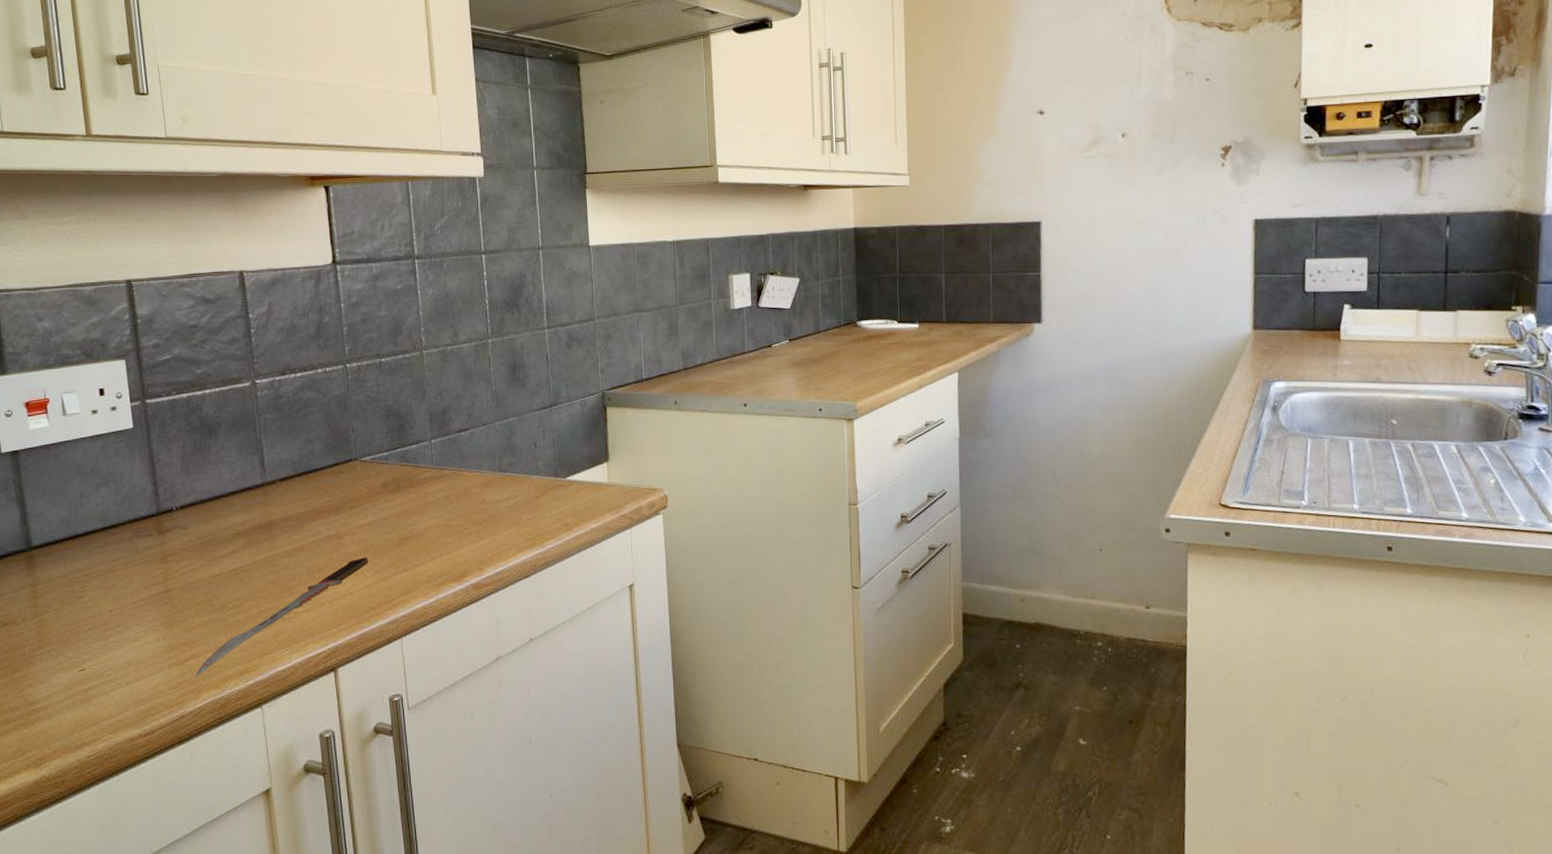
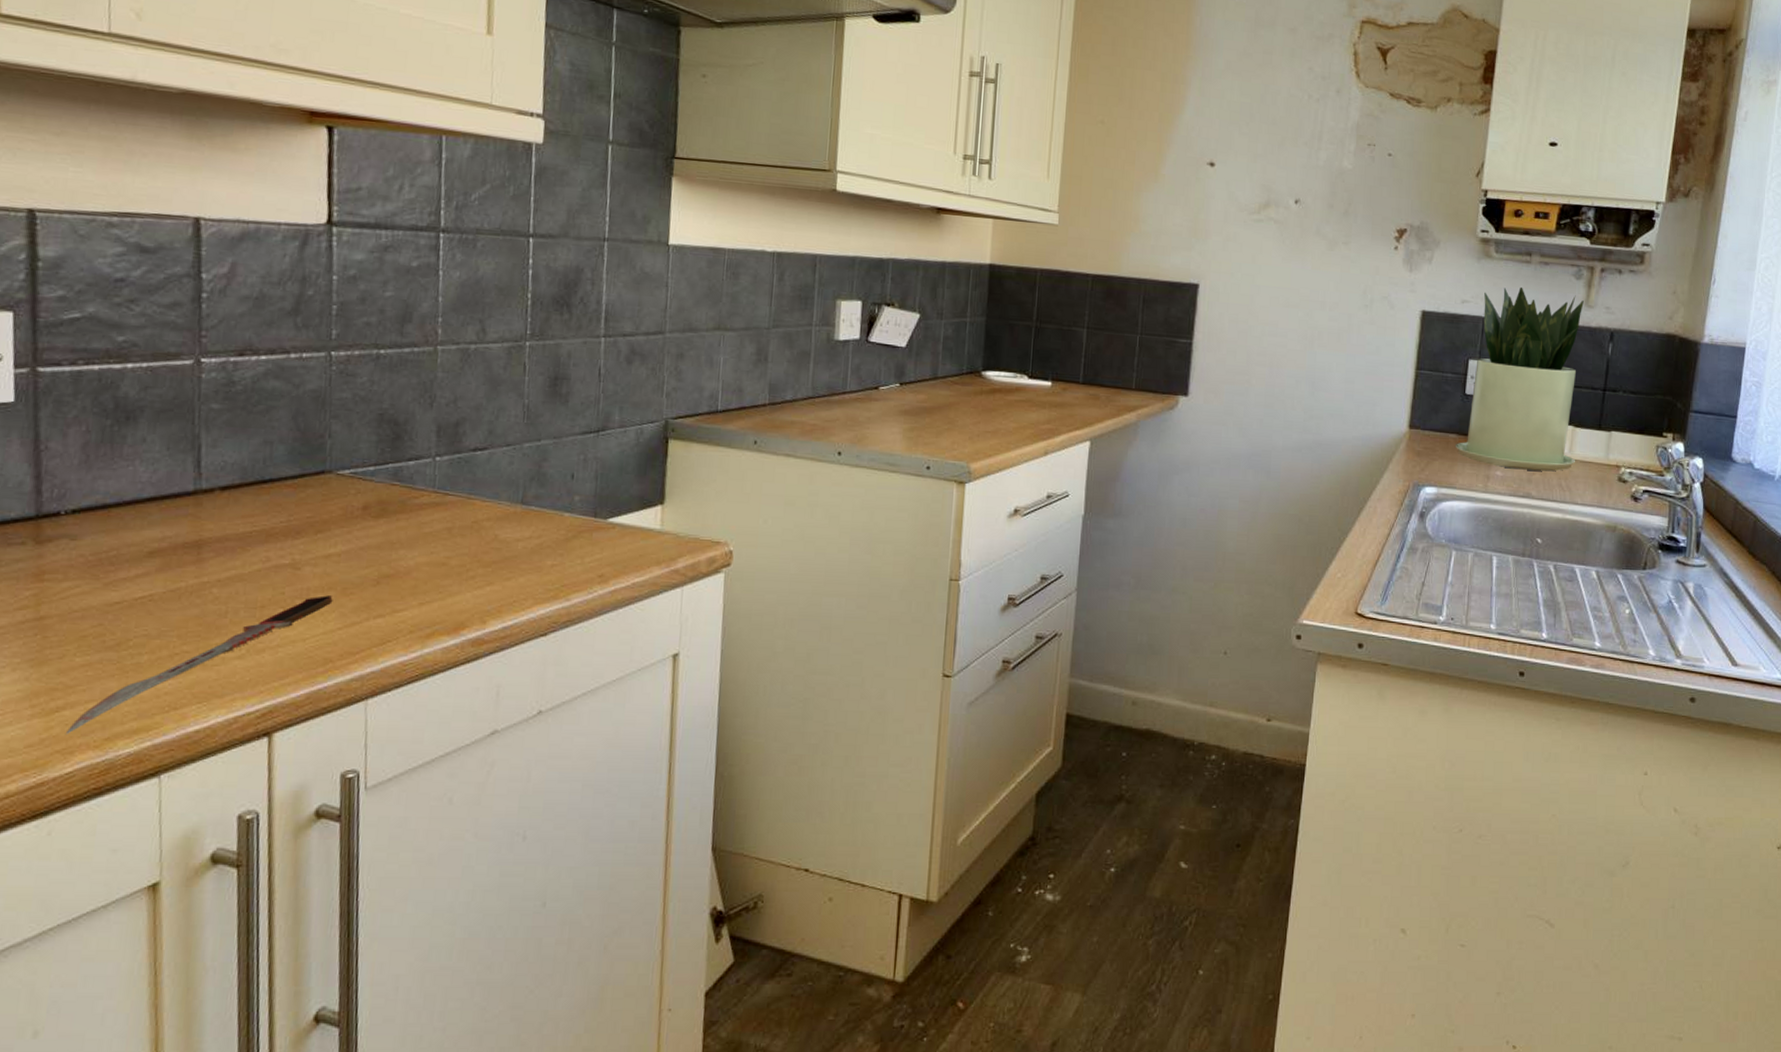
planter: none [1300,184,1424,357] -> present [1455,286,1584,472]

